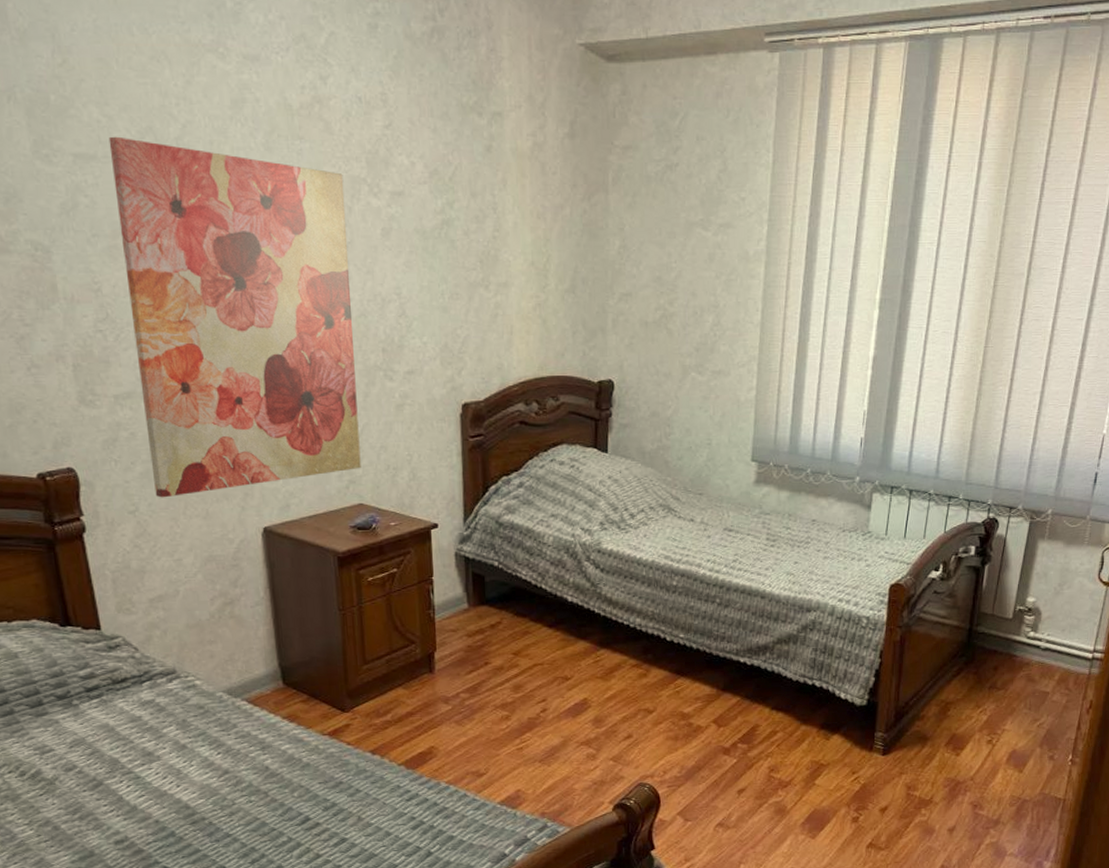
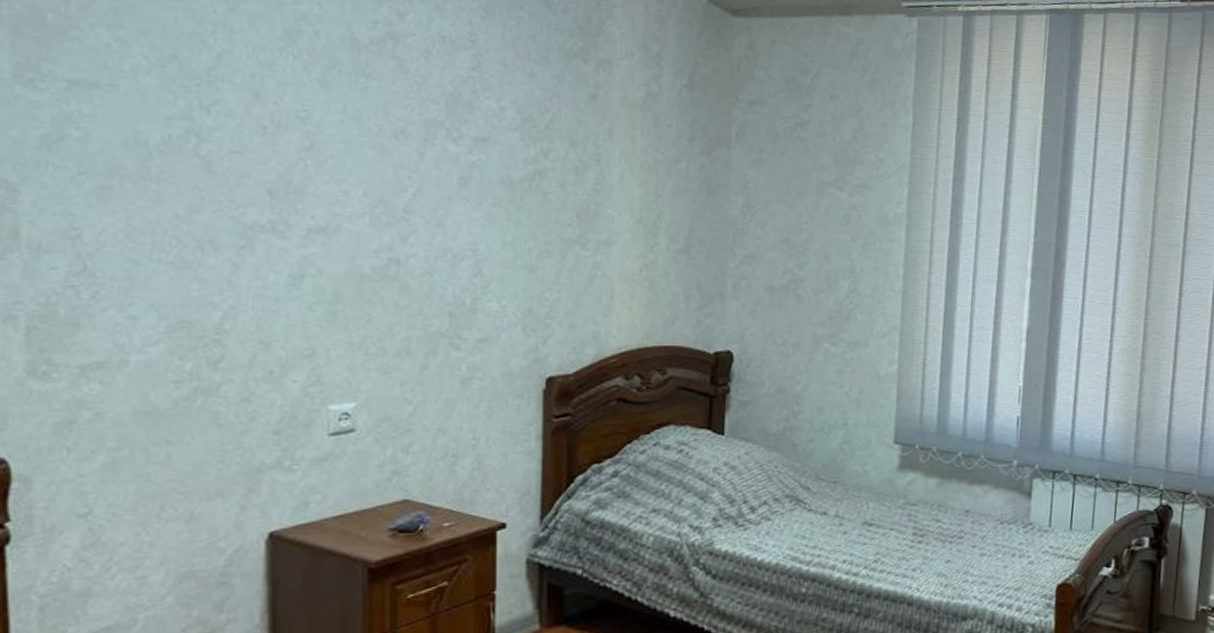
wall art: present [108,136,361,498] -> none [118,62,416,497]

